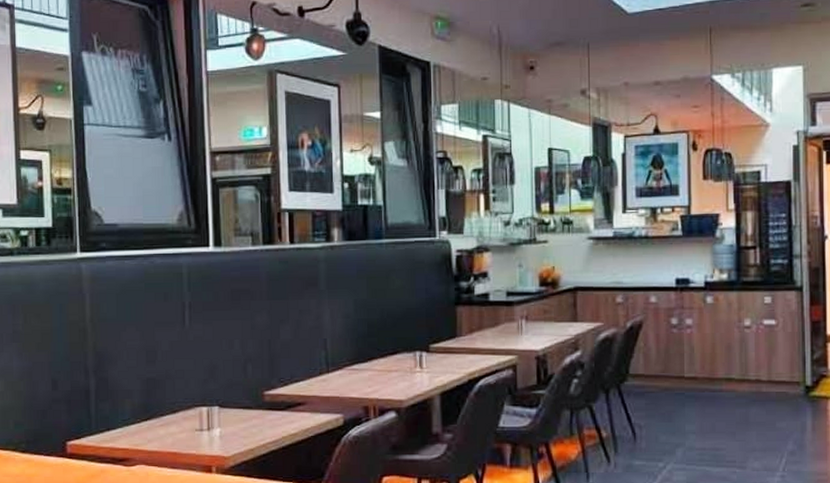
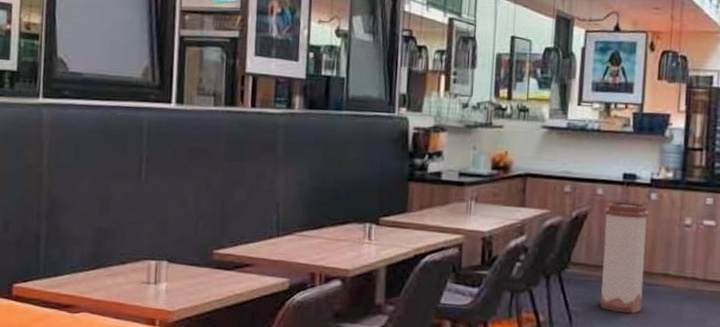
trash can: none [660,308,707,422] -> present [600,202,648,314]

